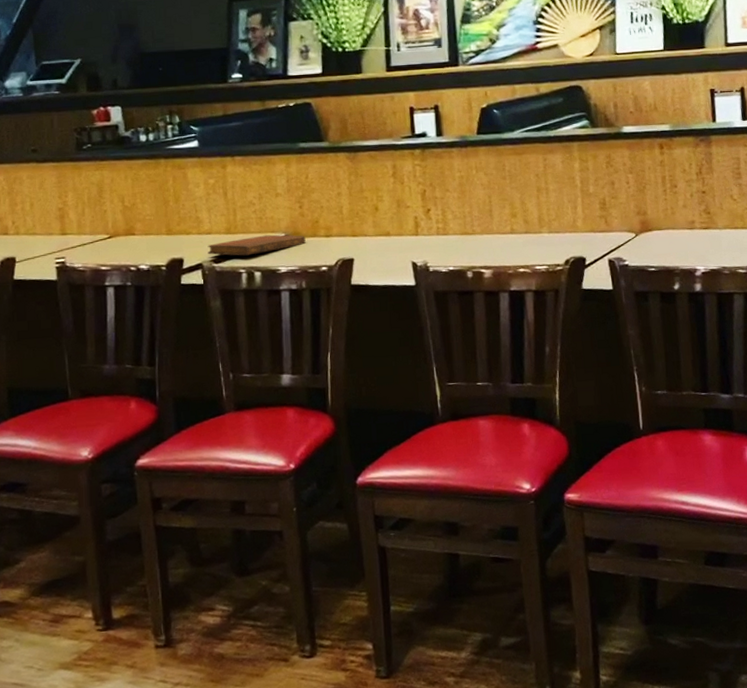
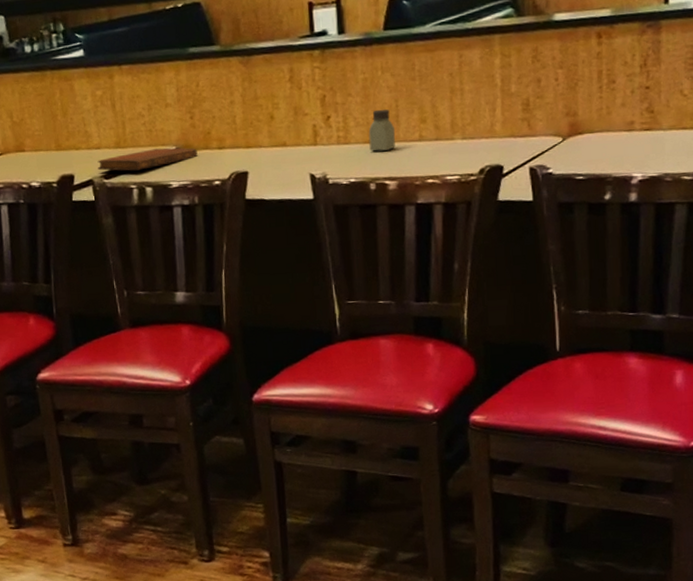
saltshaker: none [465,204,490,242] -> present [368,109,395,152]

